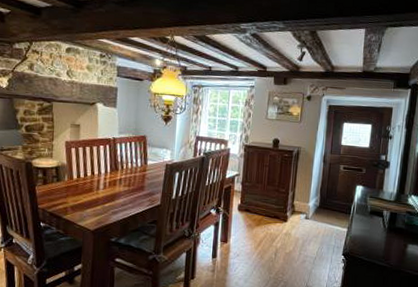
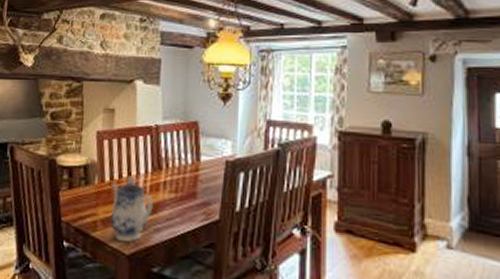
teapot: none [77,175,112,221] -> present [109,176,153,242]

